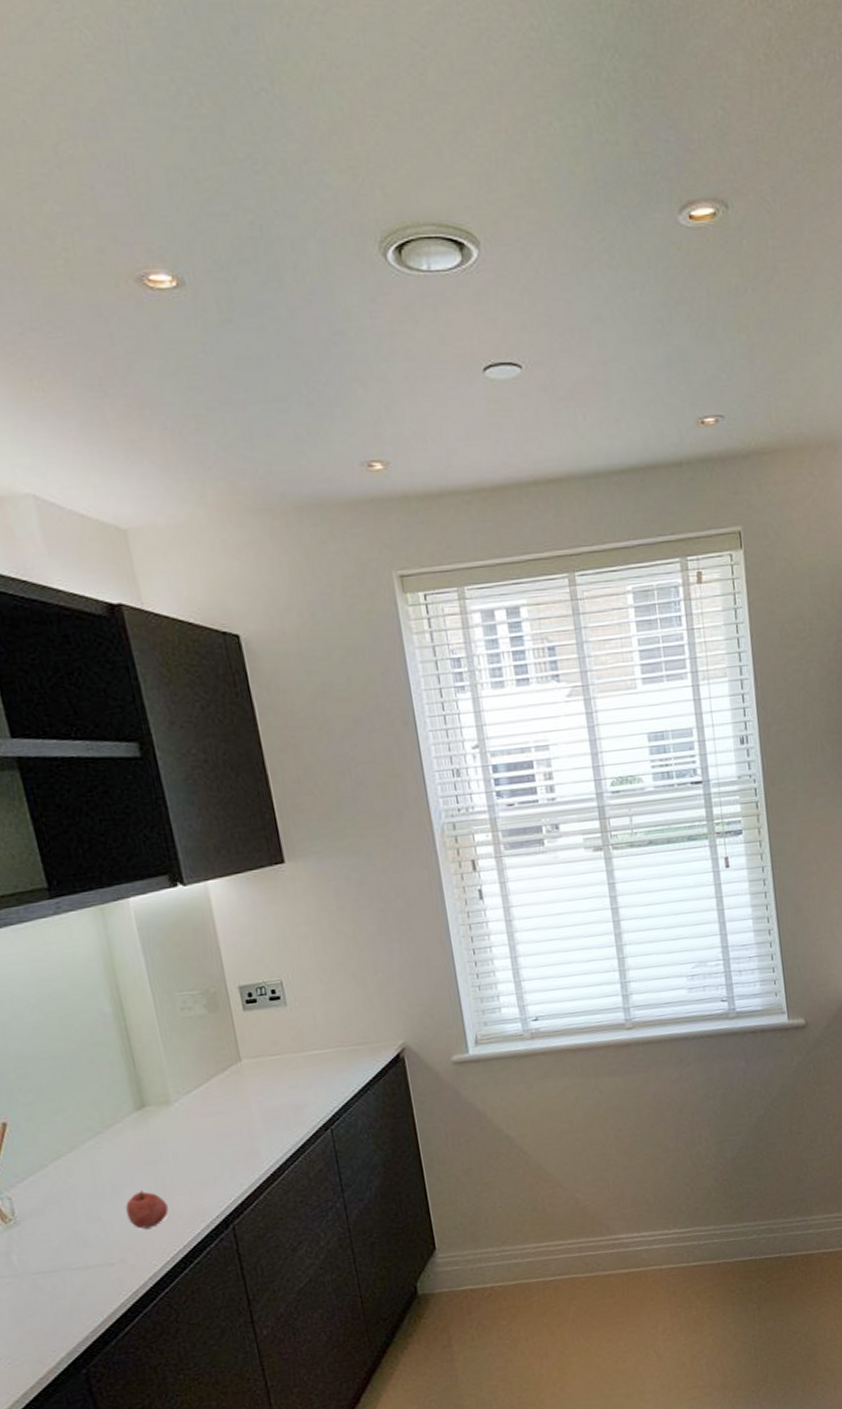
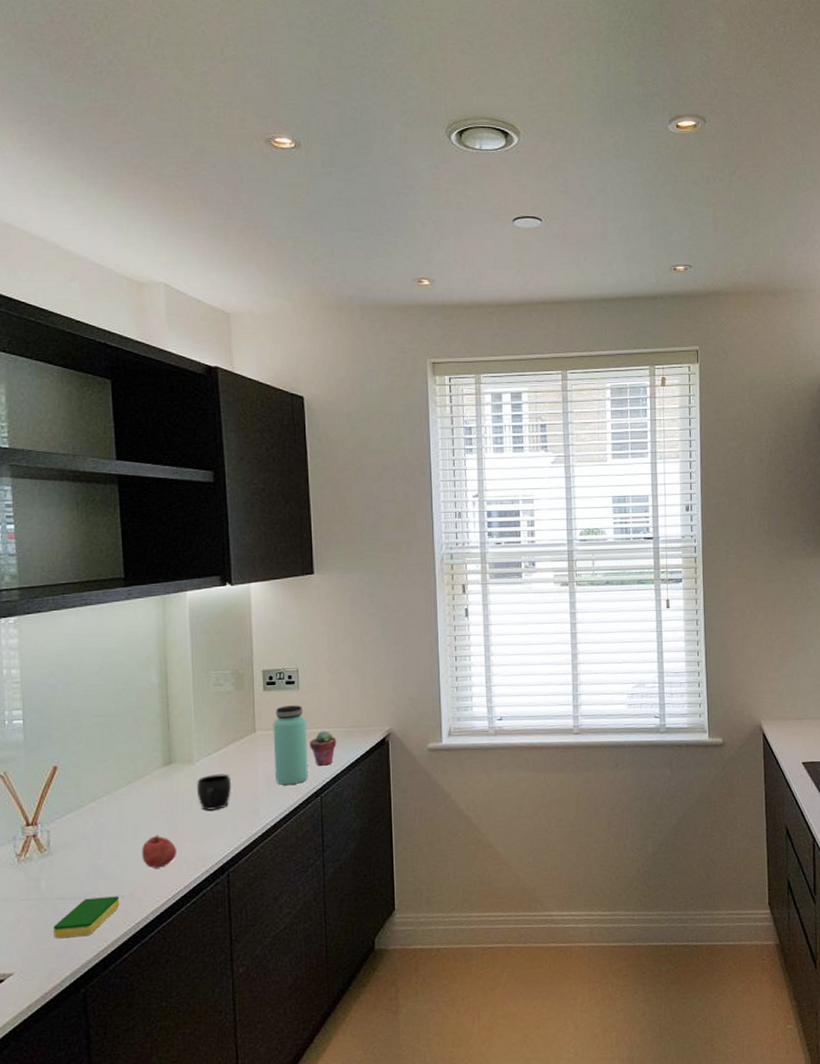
dish sponge: none [36,1263,111,1317] -> present [53,896,120,938]
mug: none [179,1113,223,1158] -> present [197,774,231,811]
bottle: none [260,1024,313,1120] -> present [272,705,308,785]
potted succulent: none [308,1052,342,1094] -> present [310,731,337,766]

